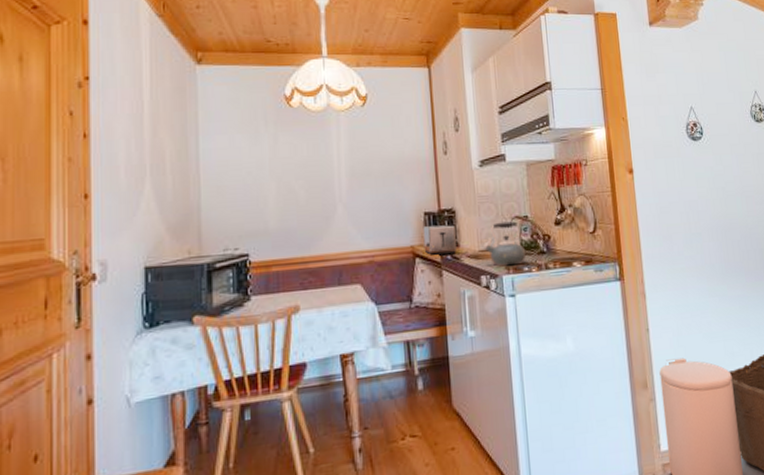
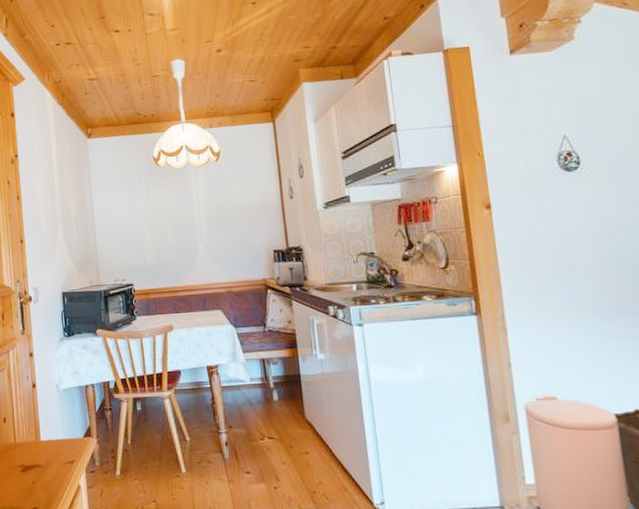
kettle: present [482,221,527,266] -> none [329,257,374,298]

